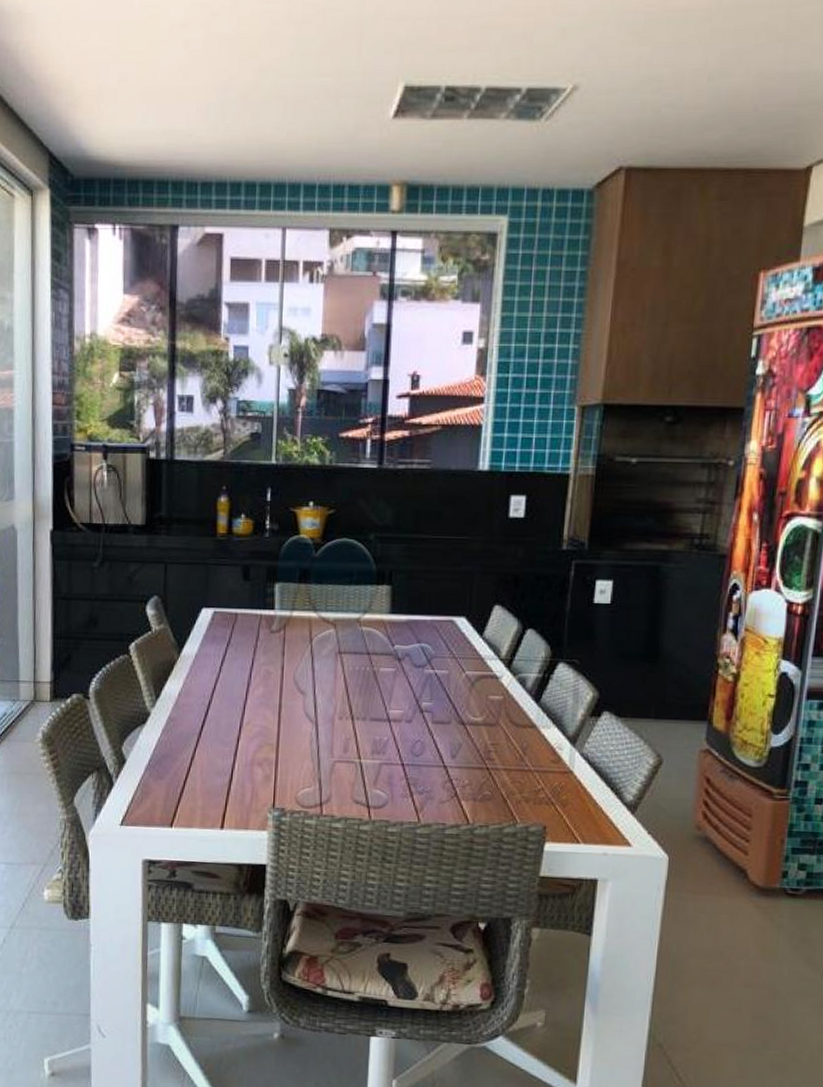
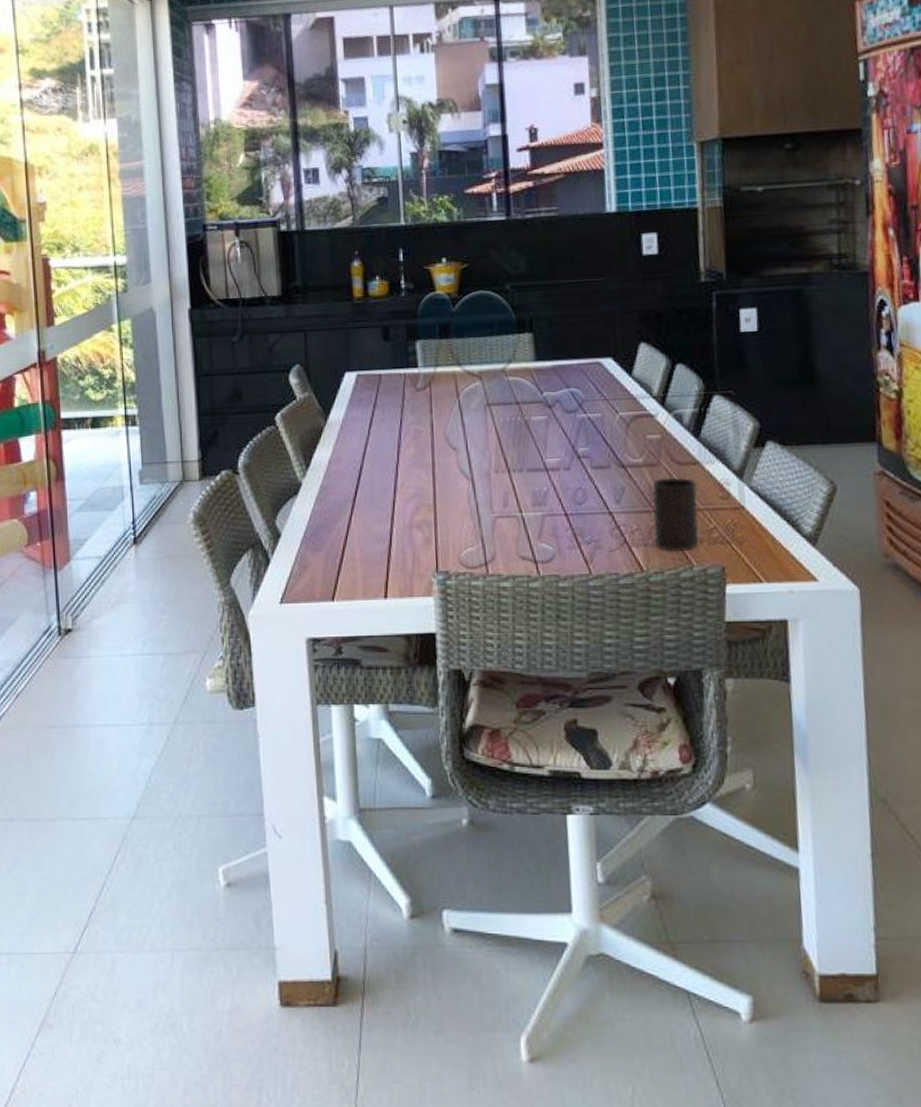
cup: none [483,738,531,809] -> present [652,477,699,552]

